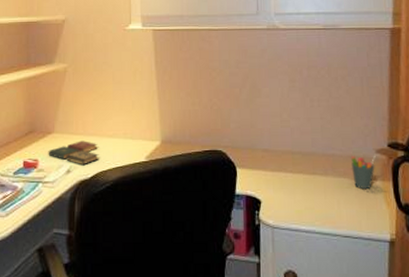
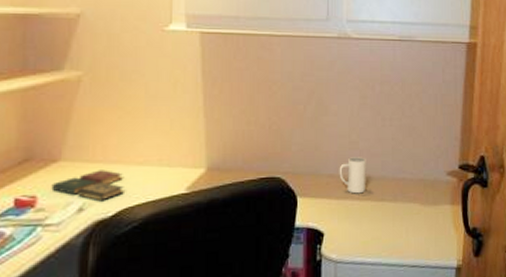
mug: none [272,134,298,167] -> present [339,157,366,194]
pen holder: present [350,155,376,190] -> none [421,177,446,215]

